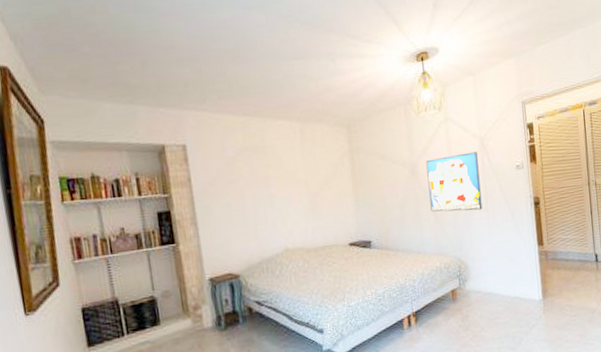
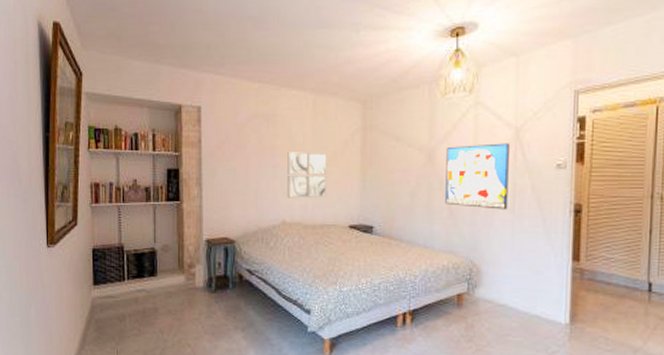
wall art: none [281,178,325,226] -> present [287,152,327,199]

